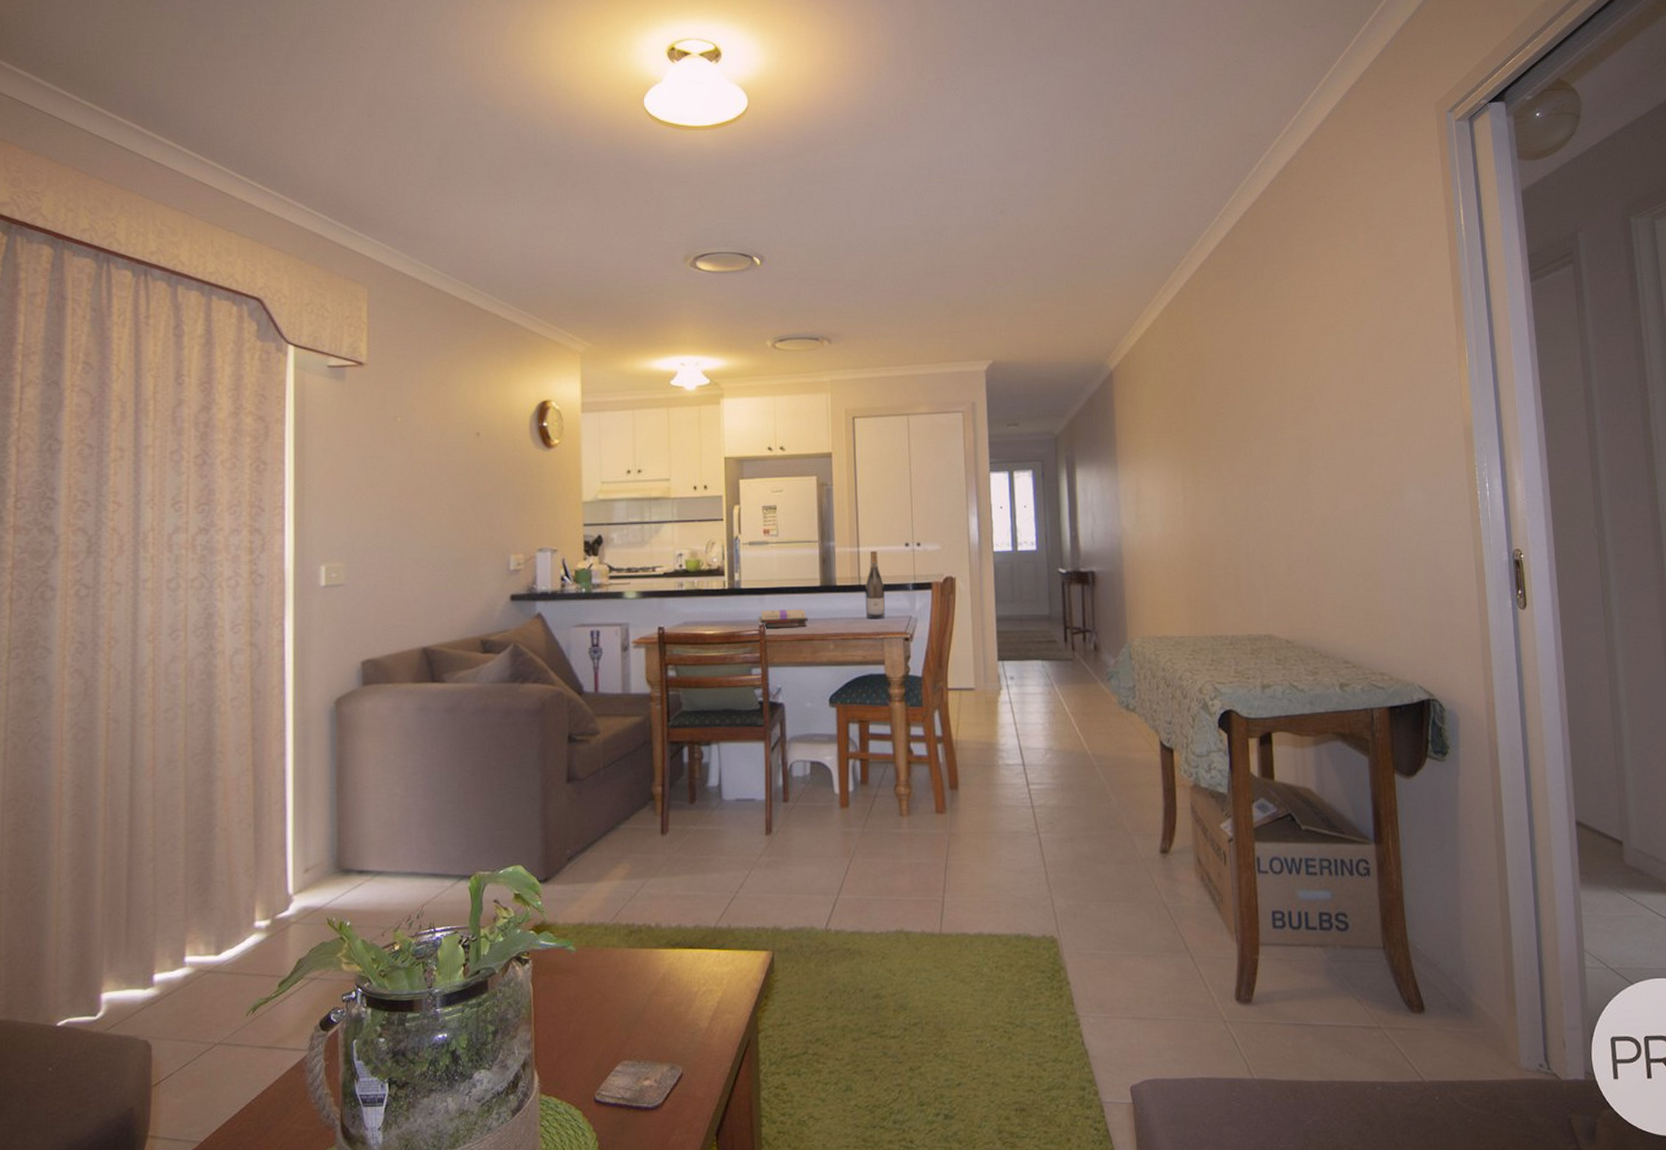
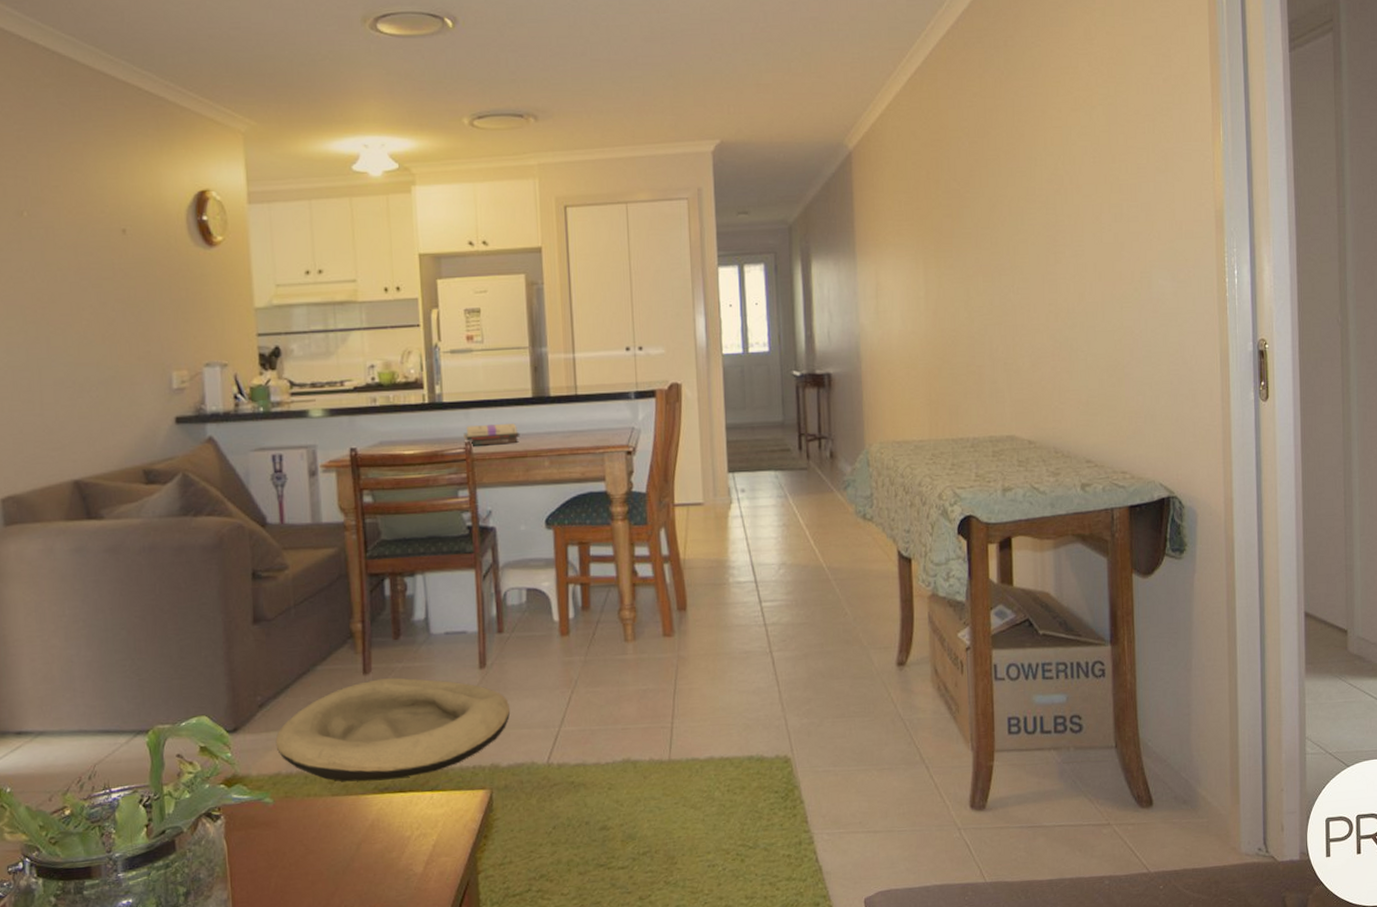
dog bed: none [581,839,792,936] -> present [275,677,510,782]
wine bottle: present [865,550,885,619] -> none [582,356,605,433]

